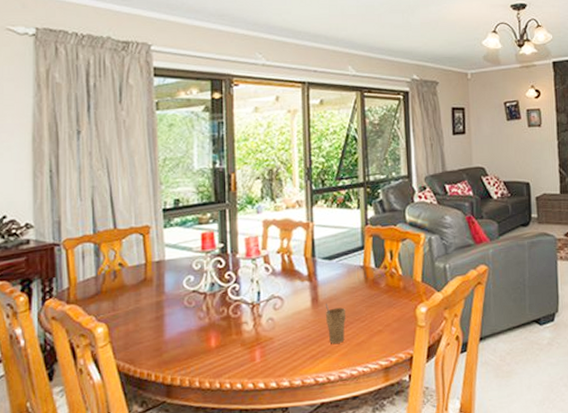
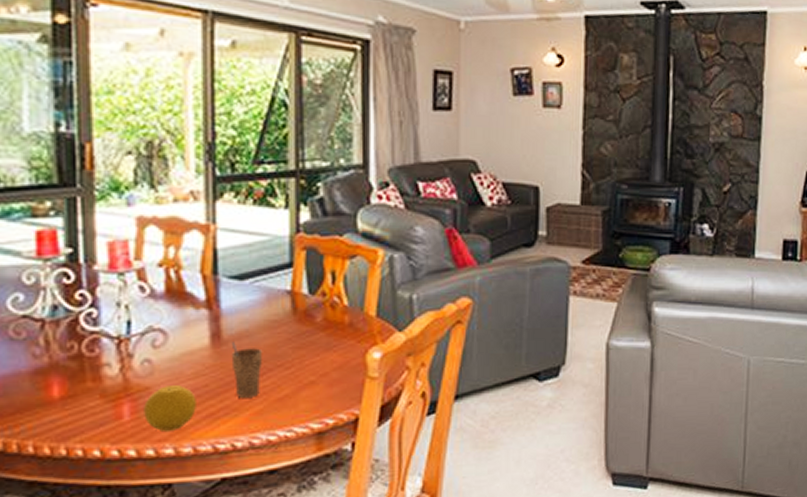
fruit: none [269,336,303,369] -> present [144,385,196,431]

